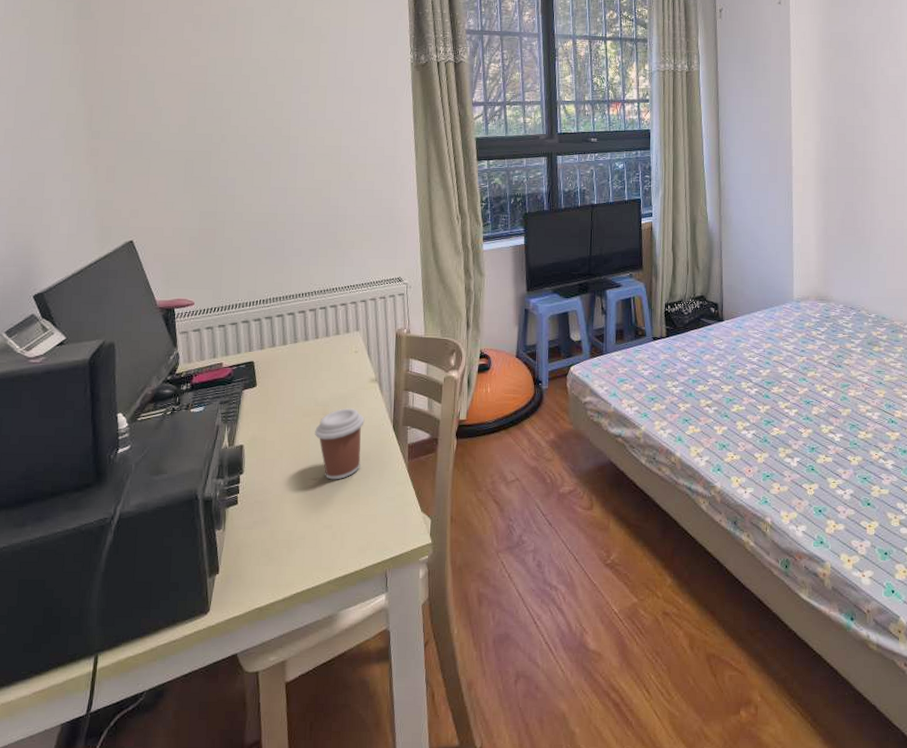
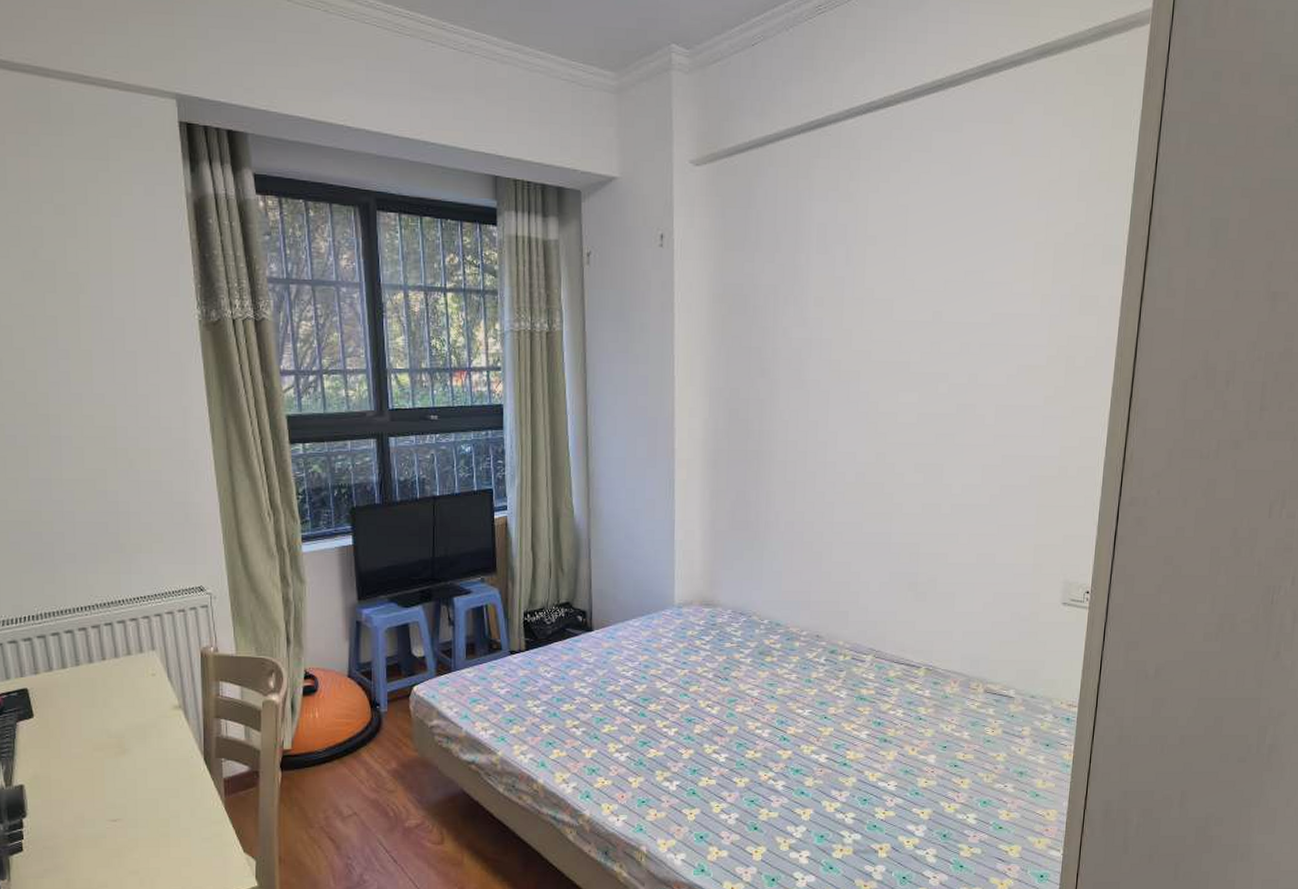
coffee cup: present [315,408,365,480] -> none [110,740,169,821]

